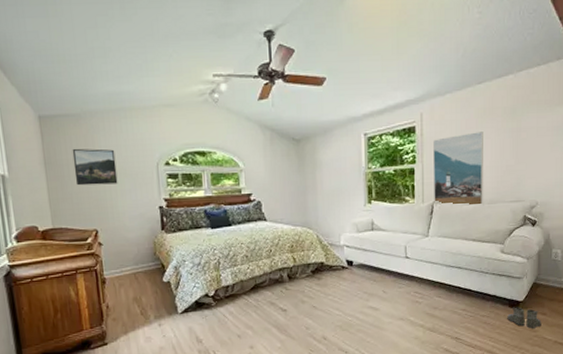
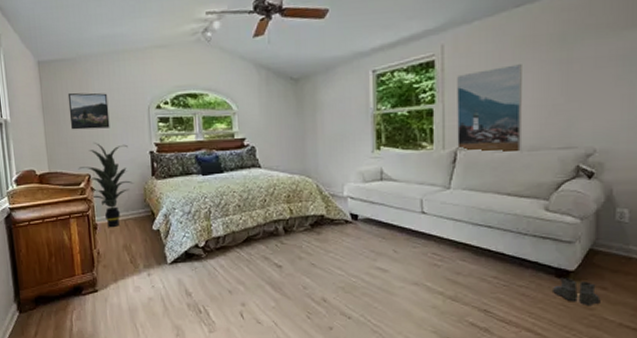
indoor plant: none [84,198,143,281] -> present [78,143,133,227]

